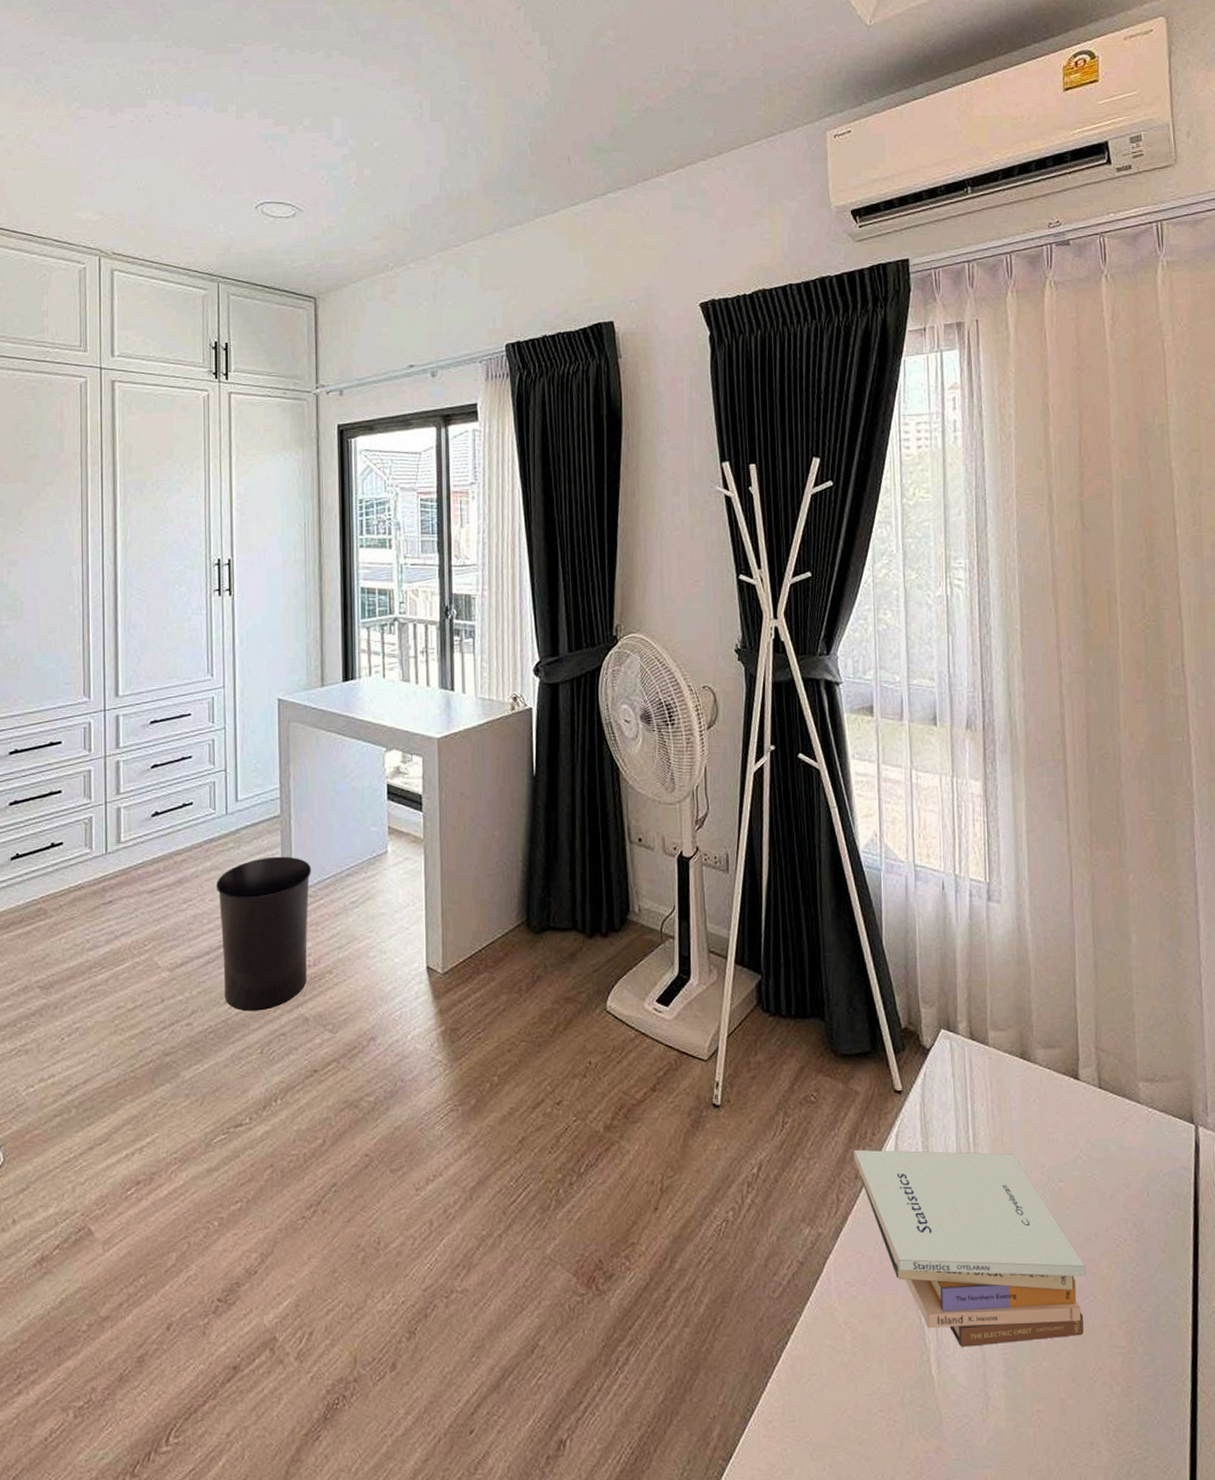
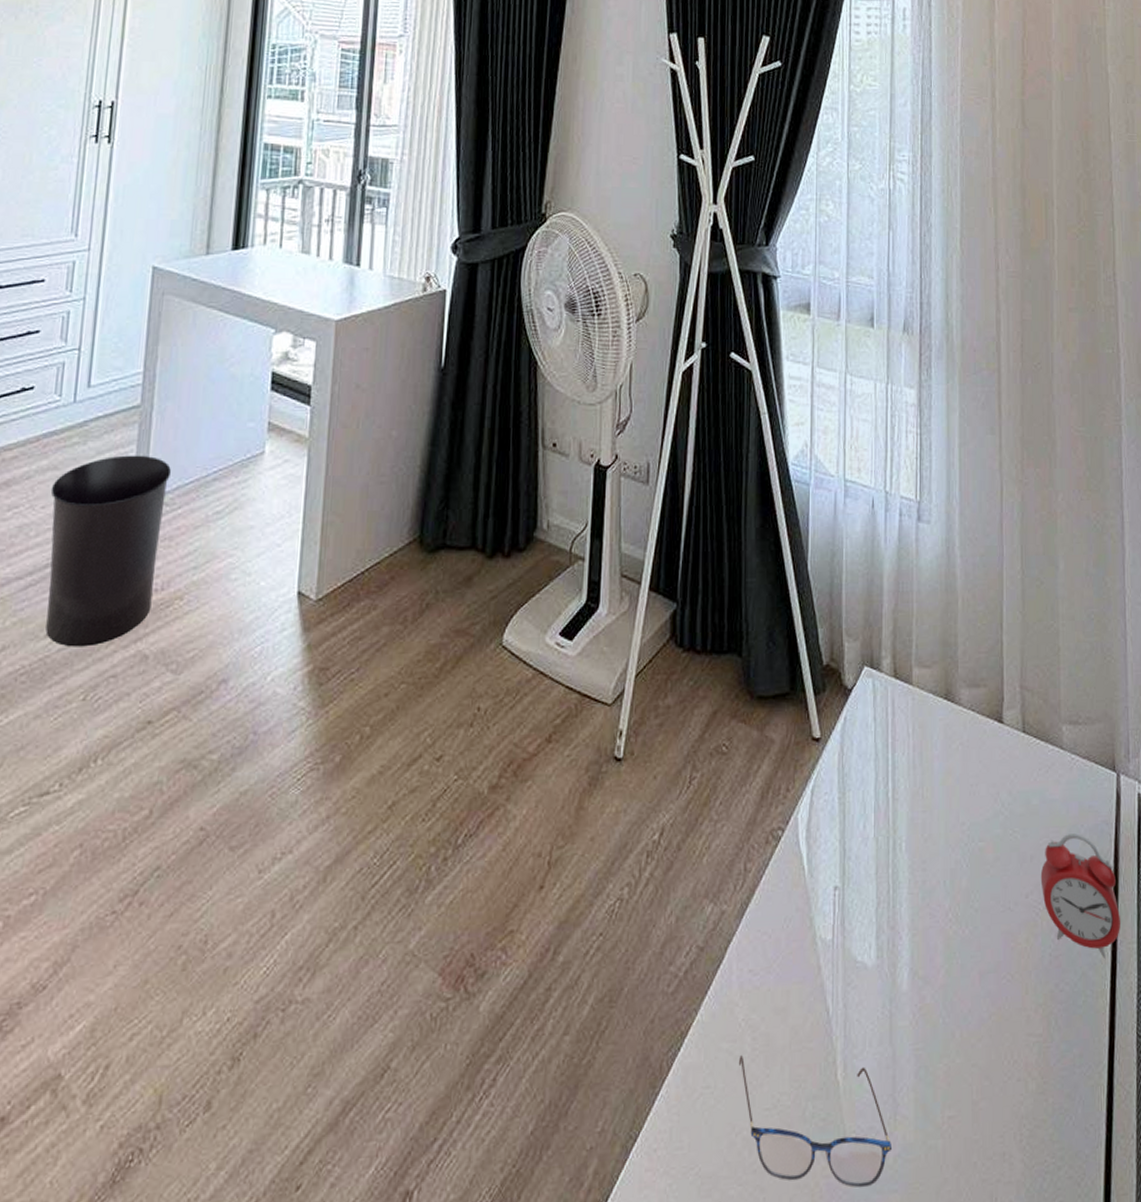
glasses: none [840,1351,986,1462] -> present [738,1055,893,1188]
books: present [853,1149,1086,1347] -> none [765,808,1004,1044]
alarm clock: none [1120,1177,1202,1285] -> present [1040,834,1121,959]

